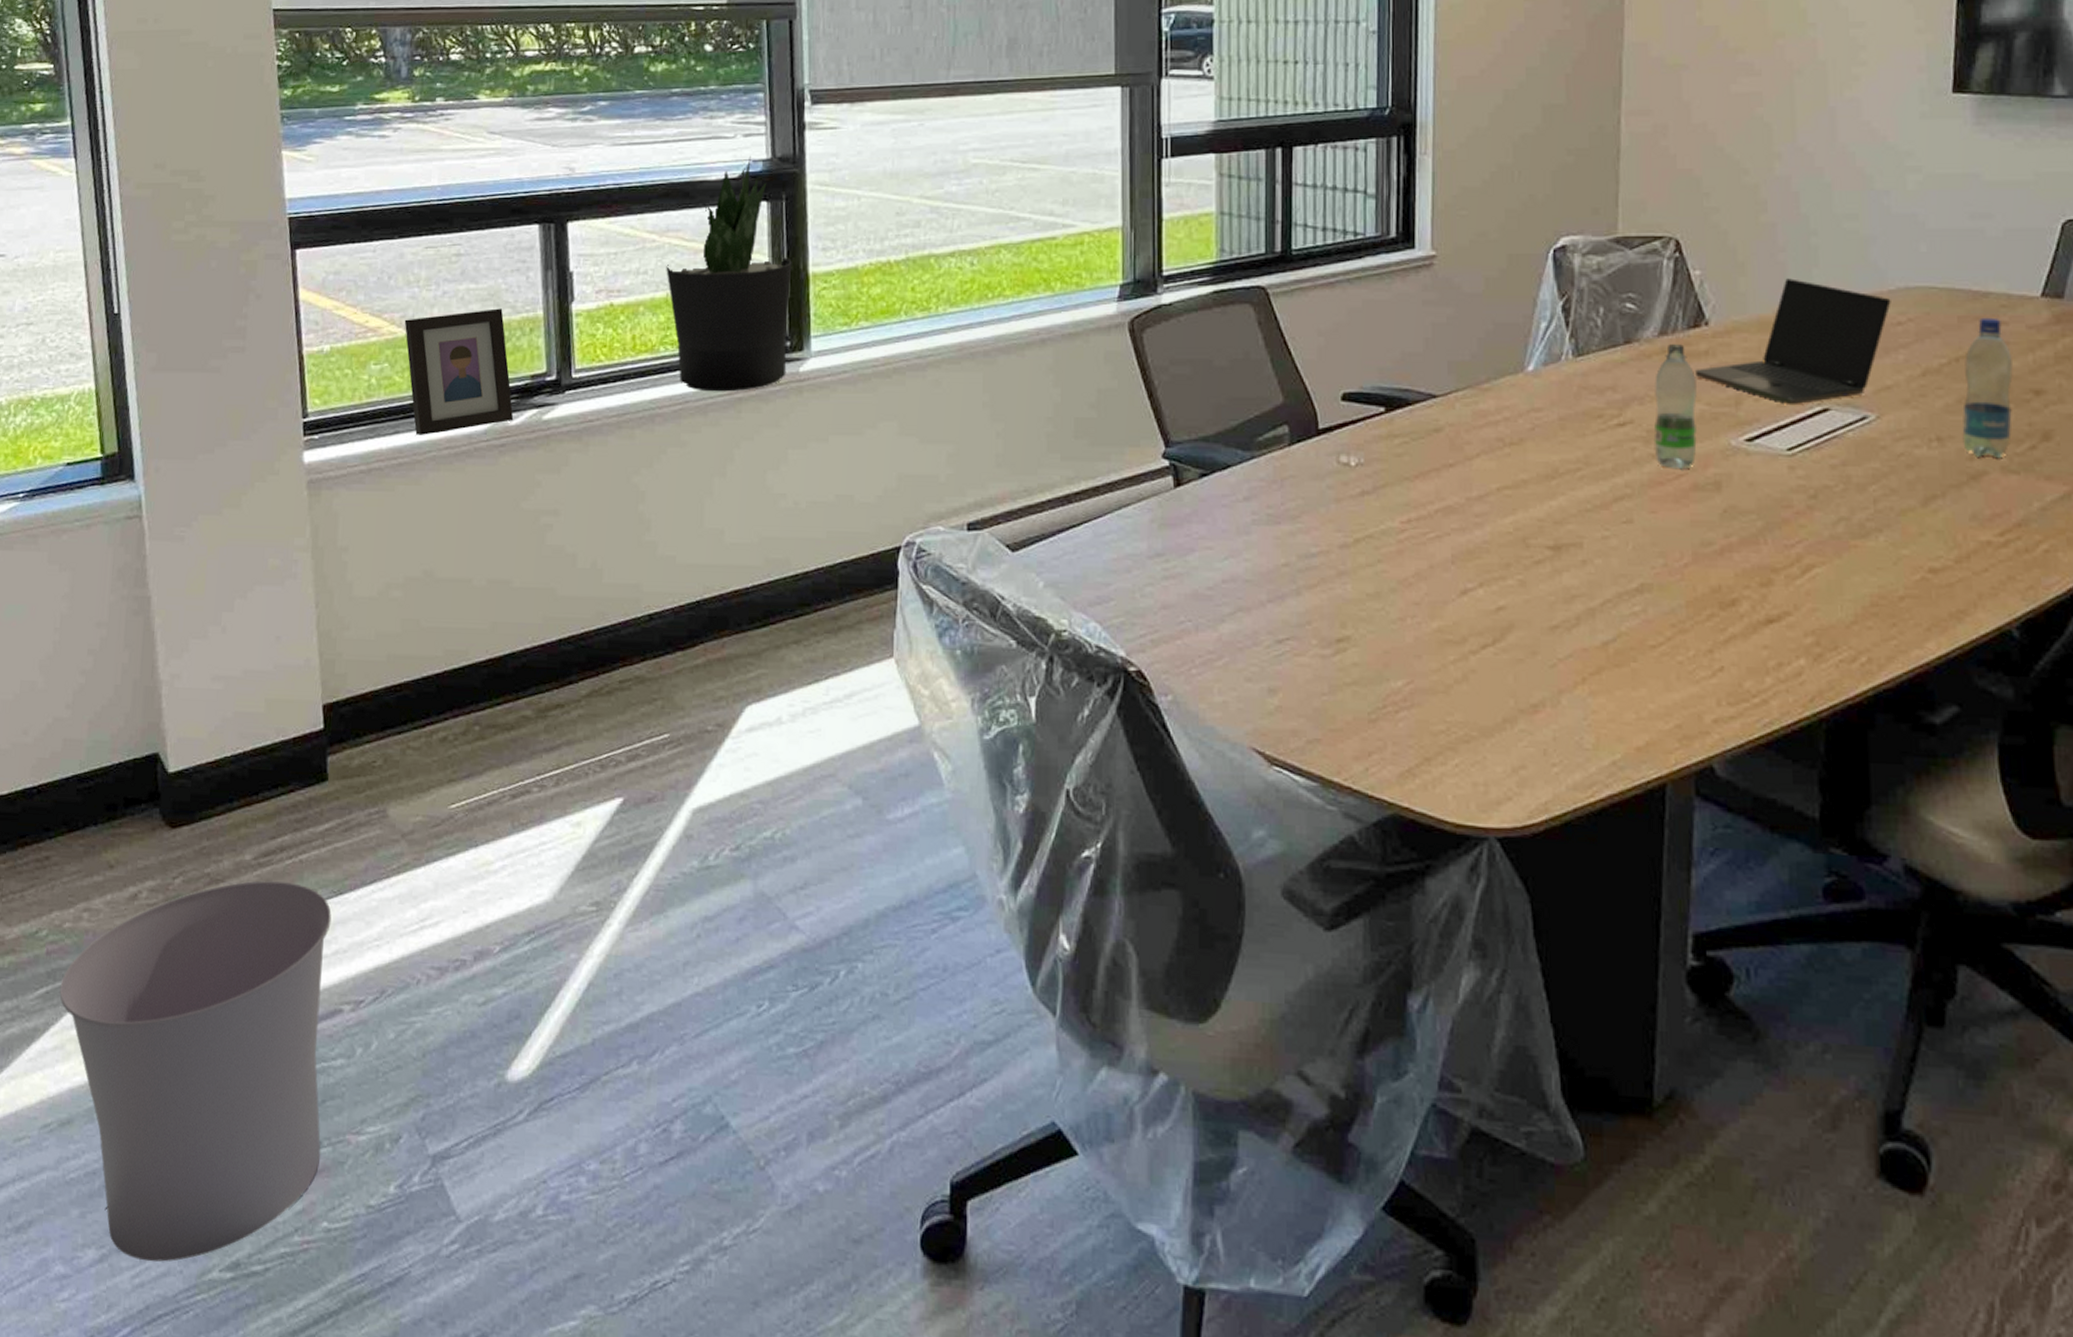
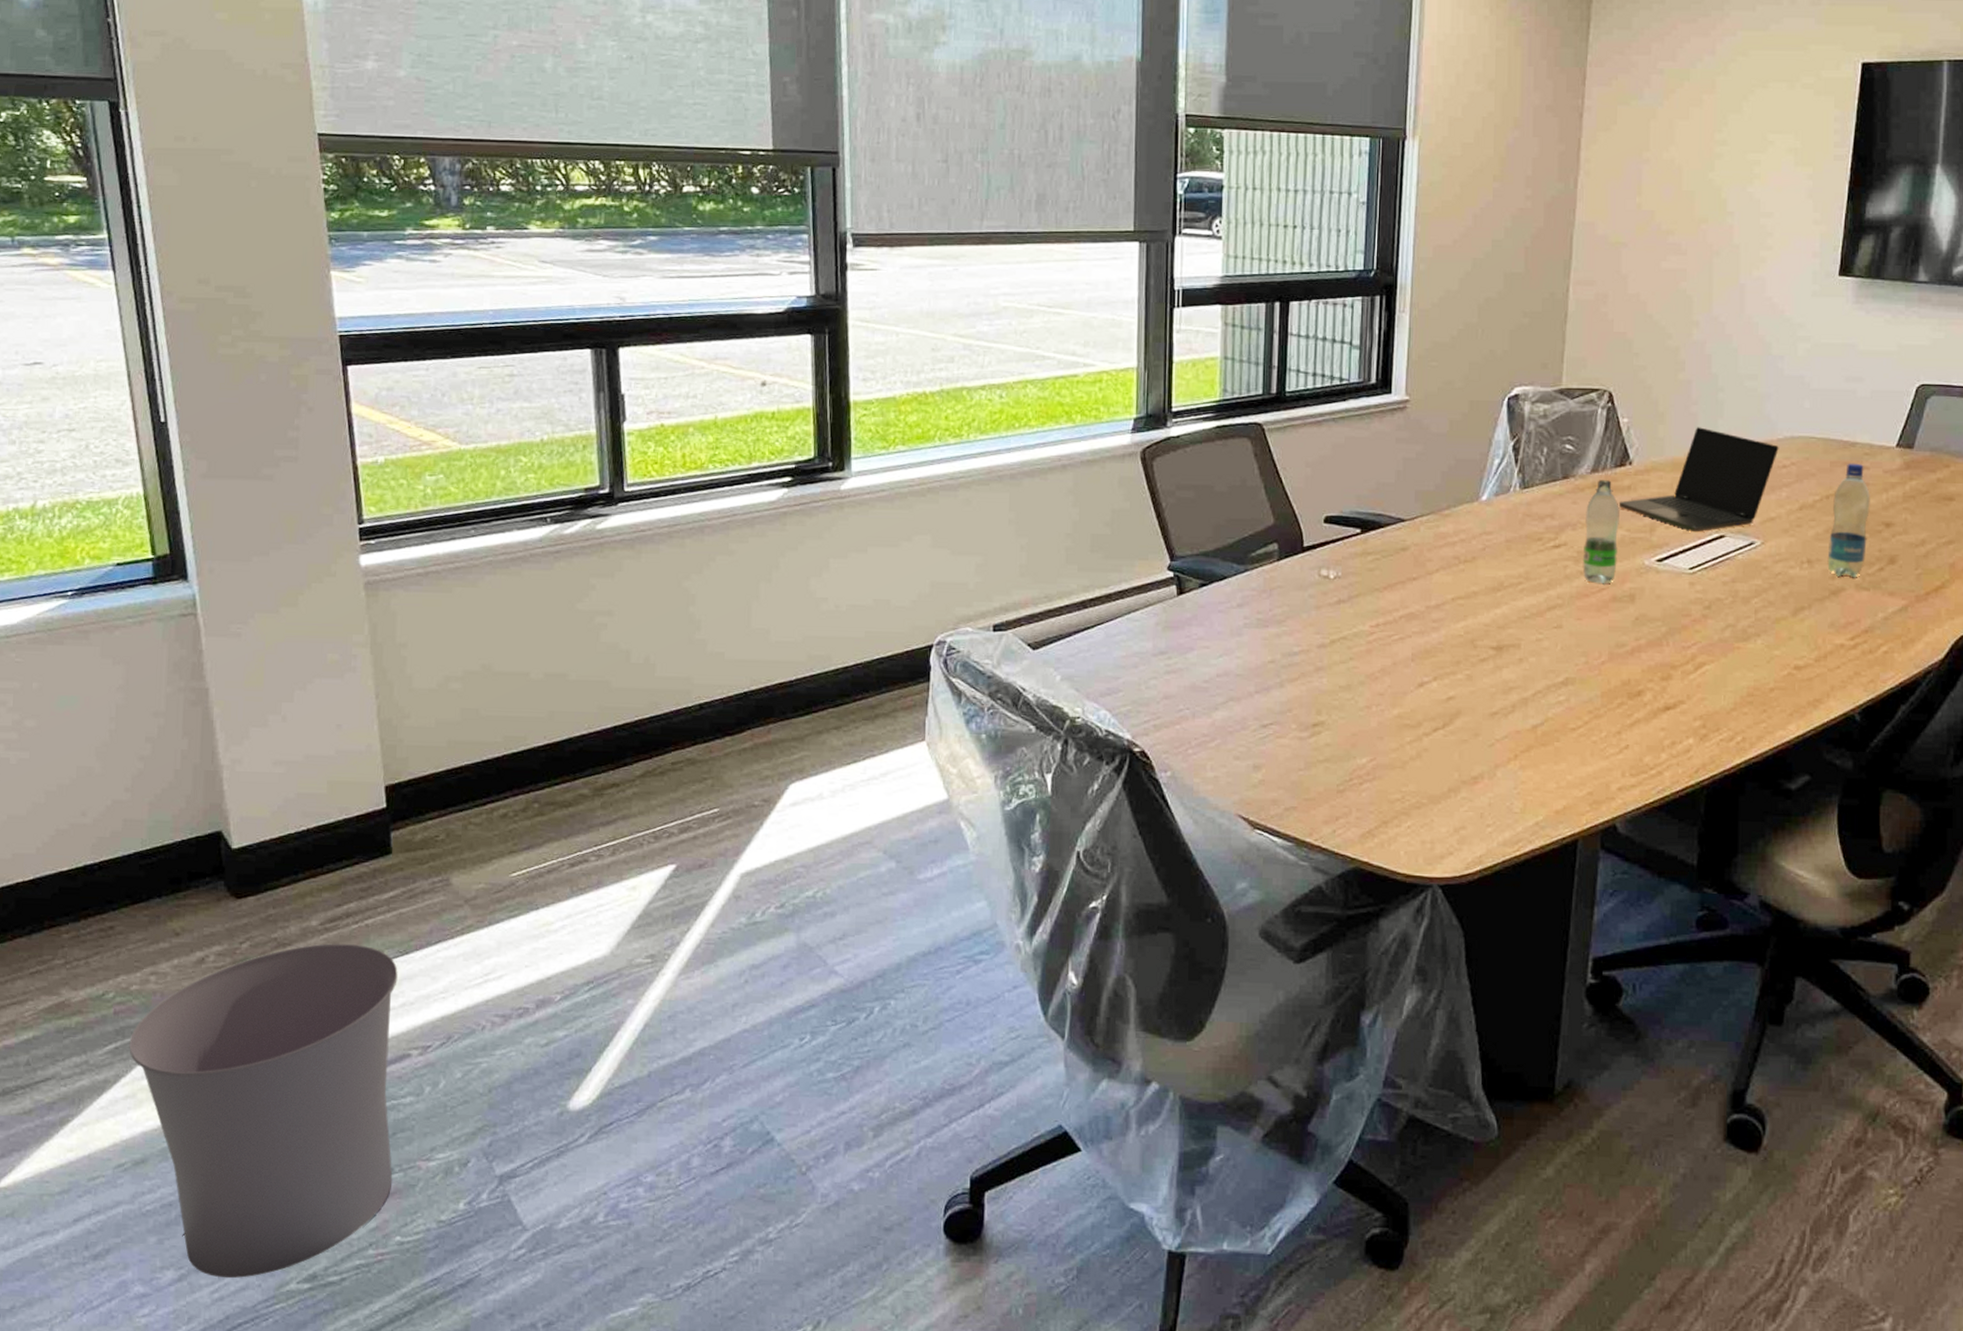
picture frame: present [404,308,514,437] -> none [458,426,568,543]
planter: present [666,155,792,392] -> none [714,292,834,507]

